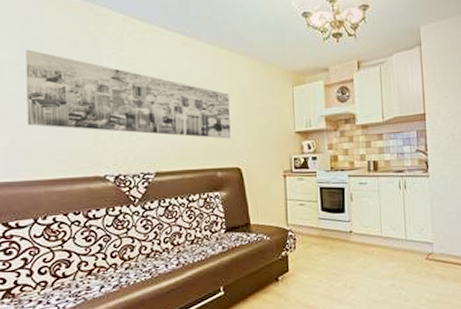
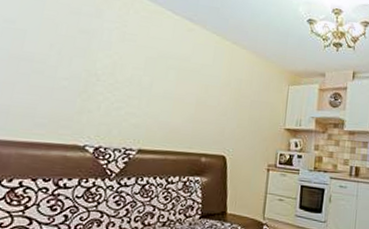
wall art: present [26,49,230,139] -> none [11,9,226,127]

